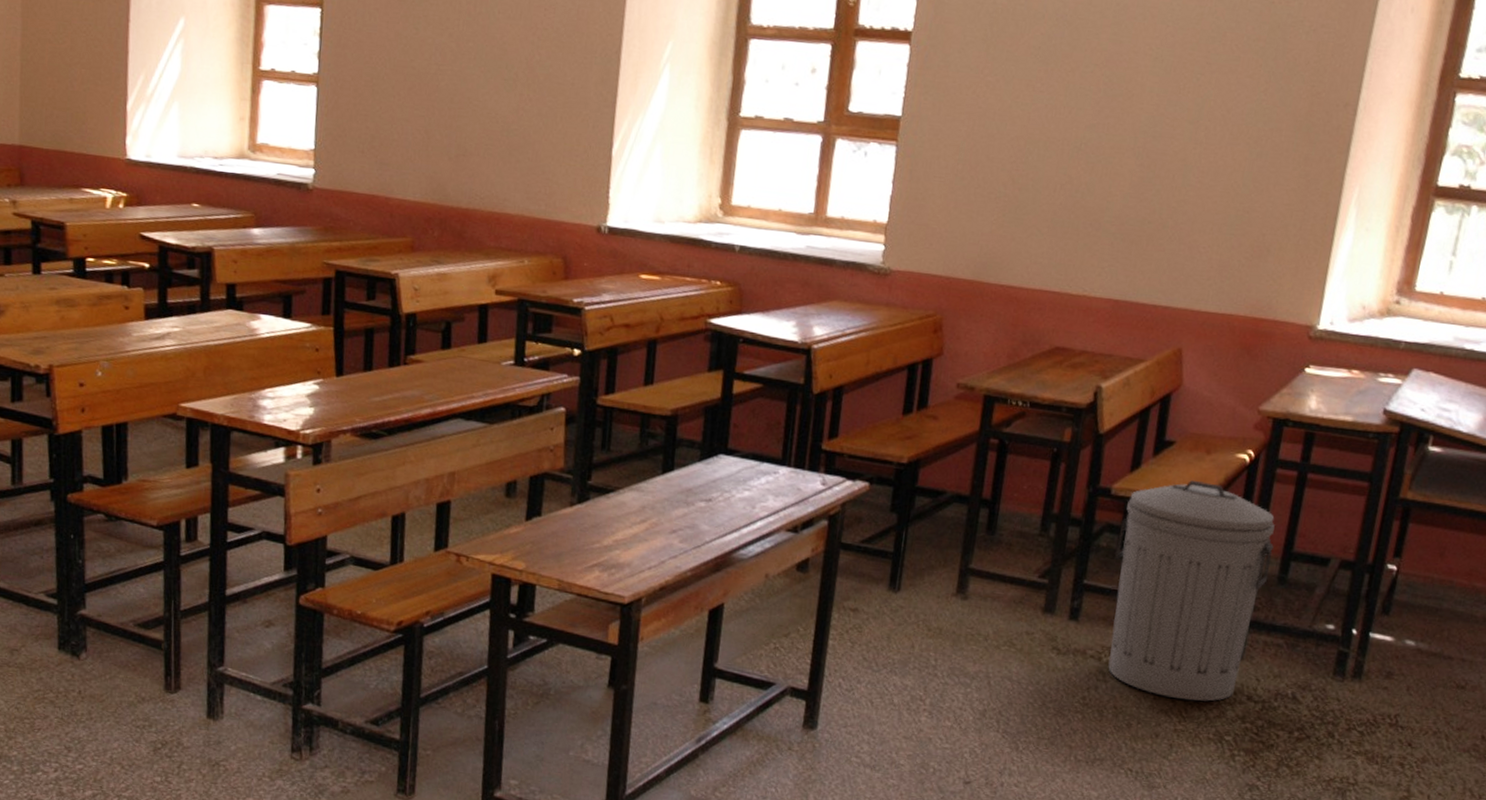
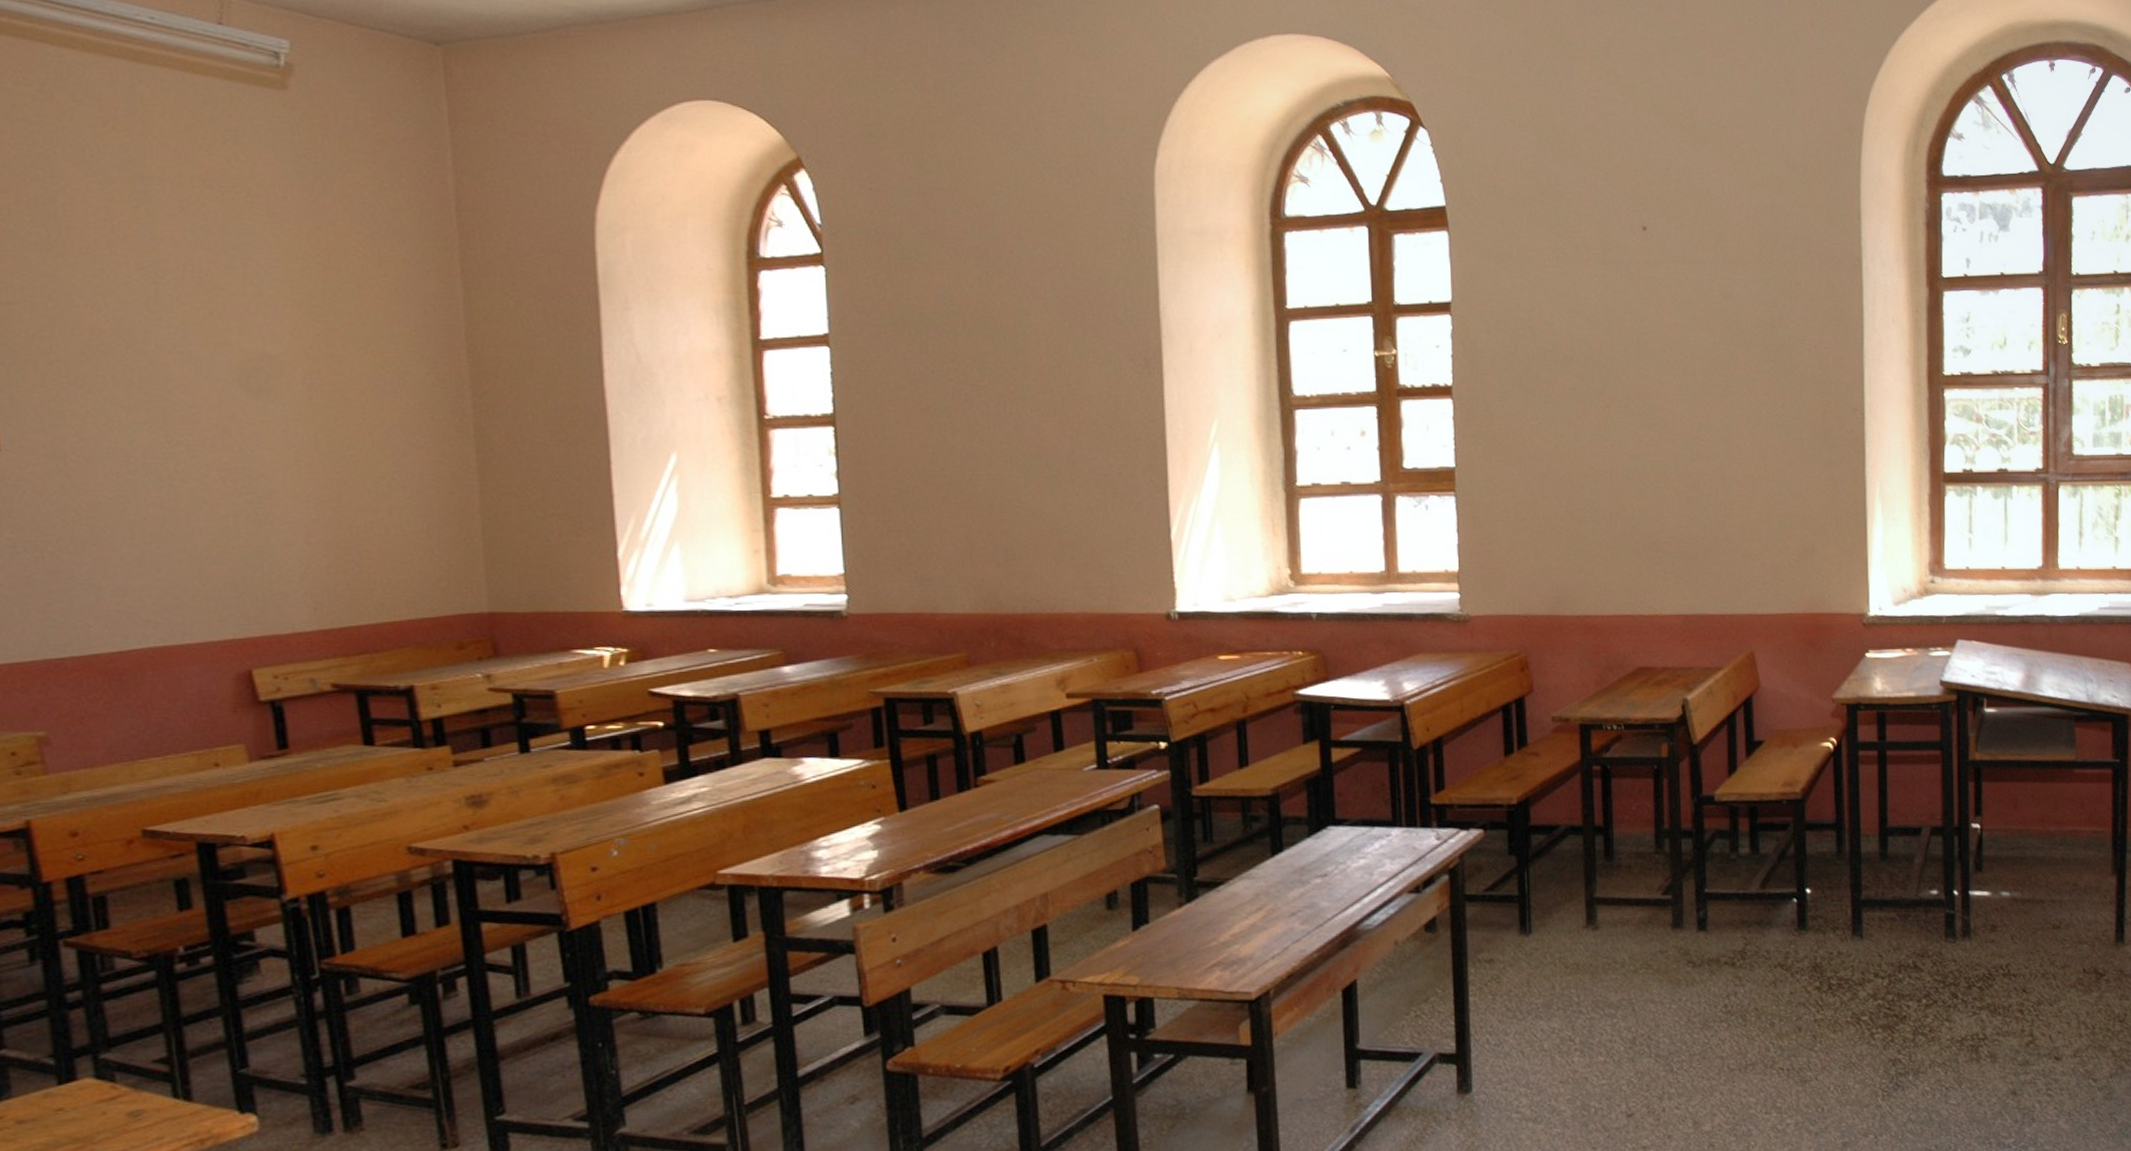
trash can: present [1108,480,1275,702] -> none [1729,774,1870,989]

